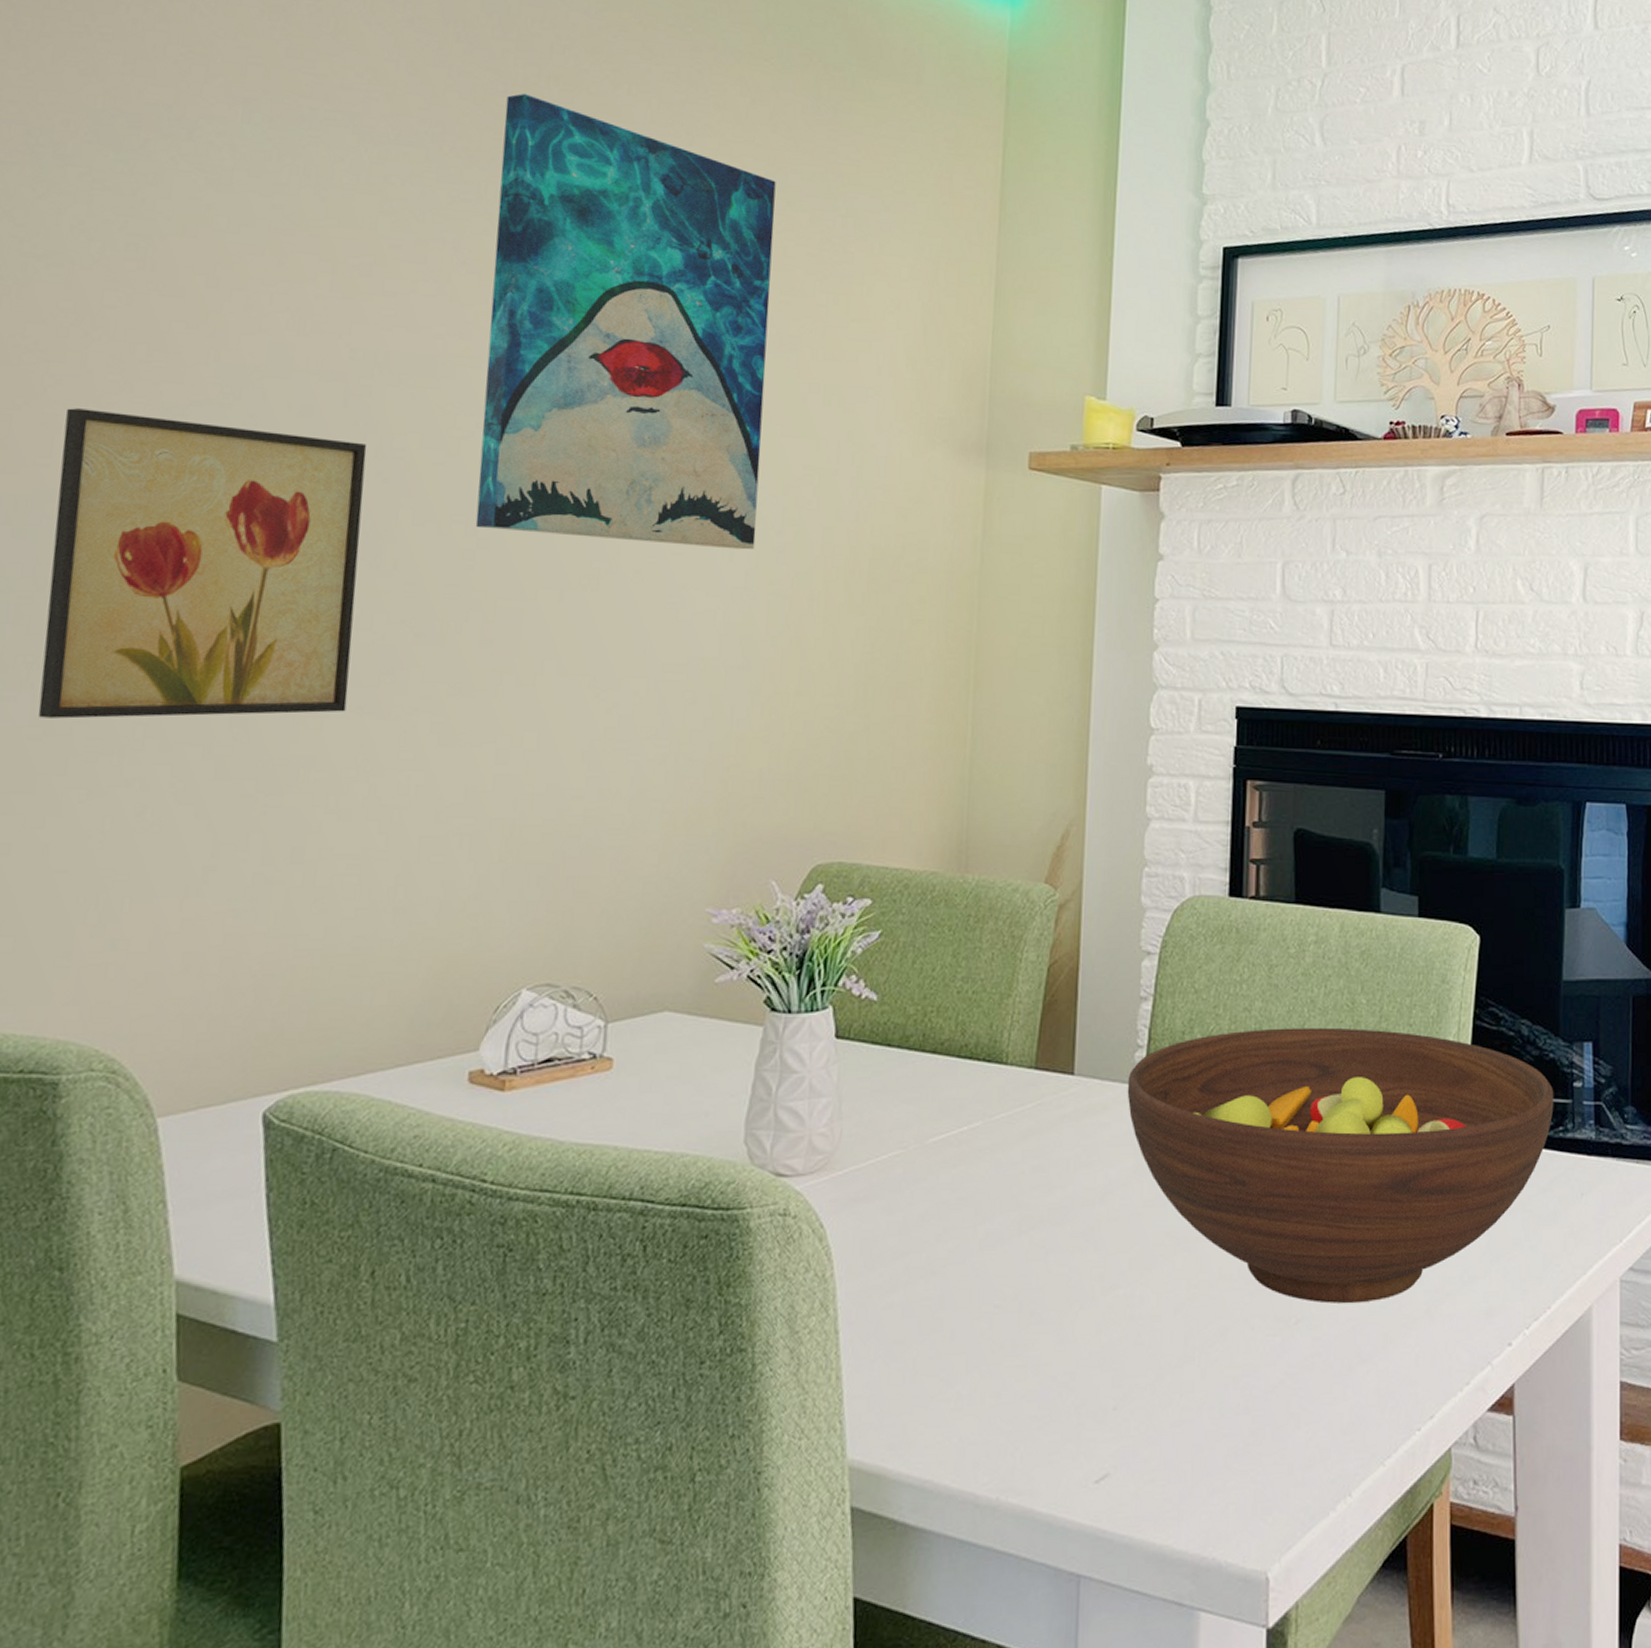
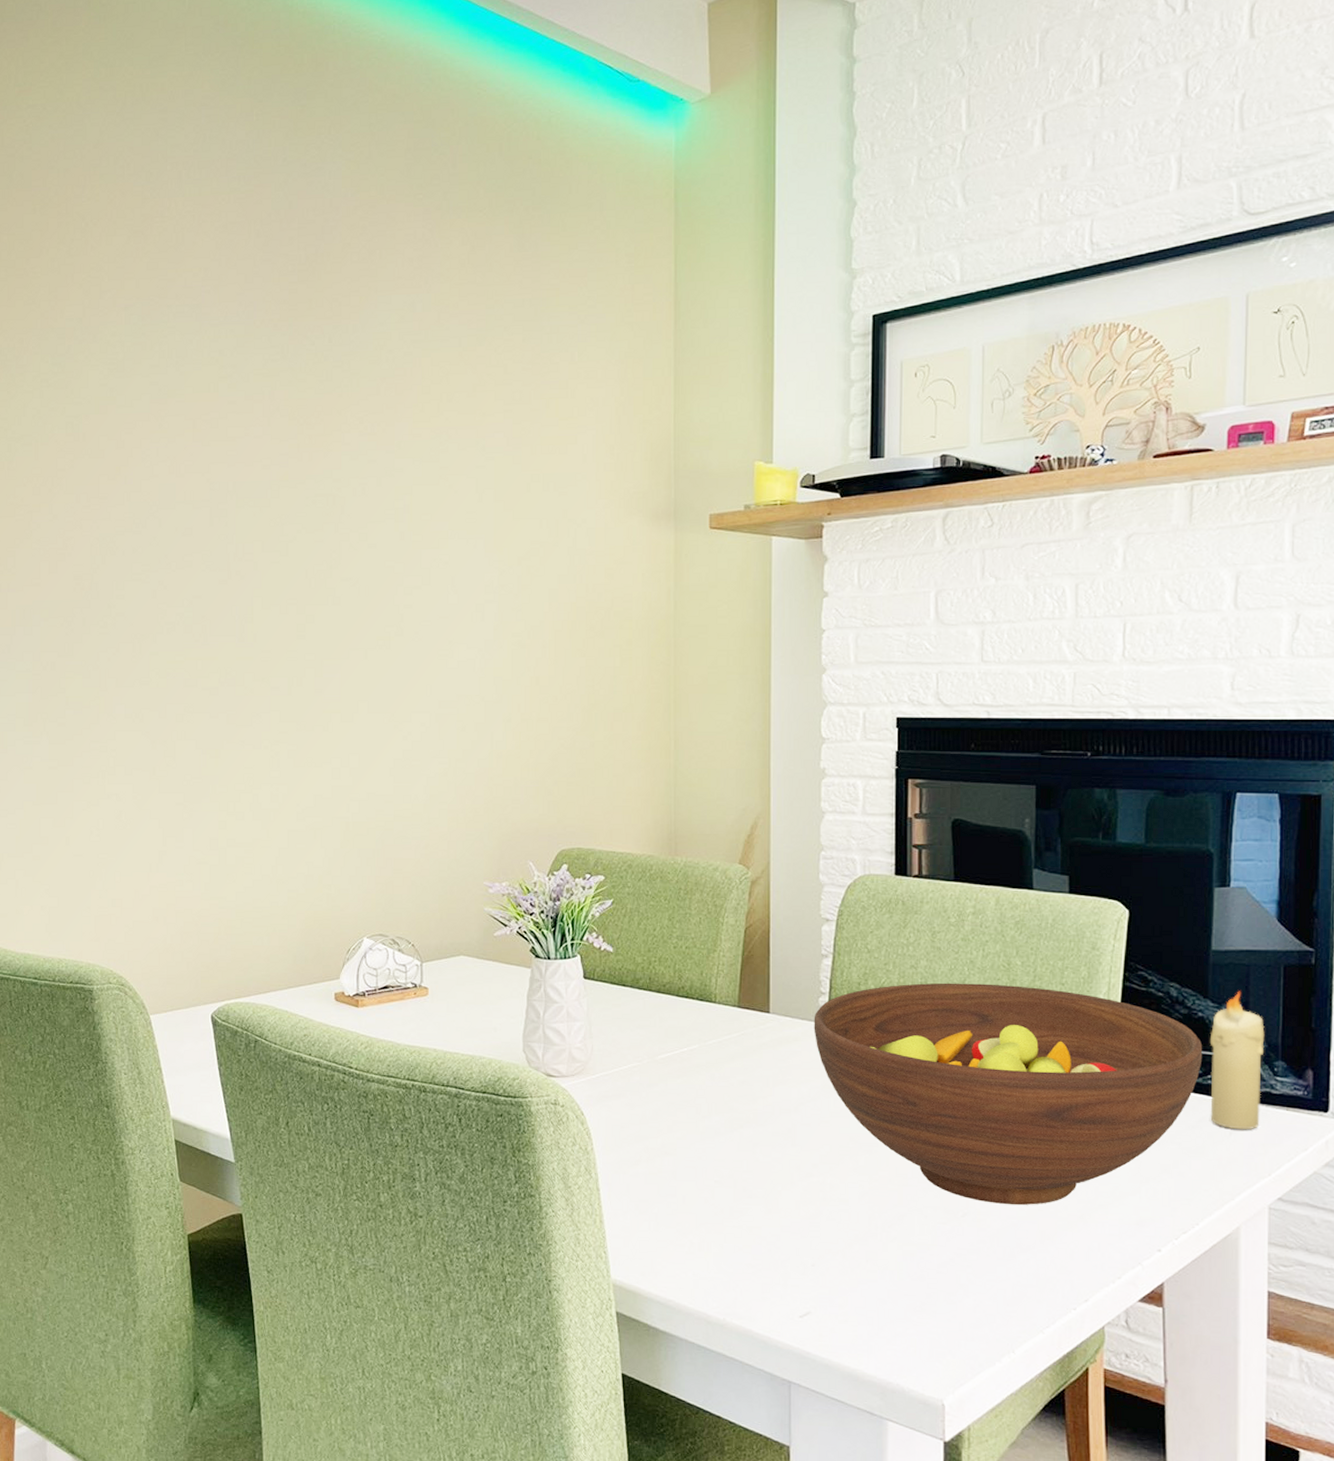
wall art: present [37,408,367,719] -> none [45,543,233,755]
wall art: present [475,93,776,550] -> none [295,269,499,611]
candle: none [1561,1026,1615,1190] -> present [1209,991,1265,1130]

